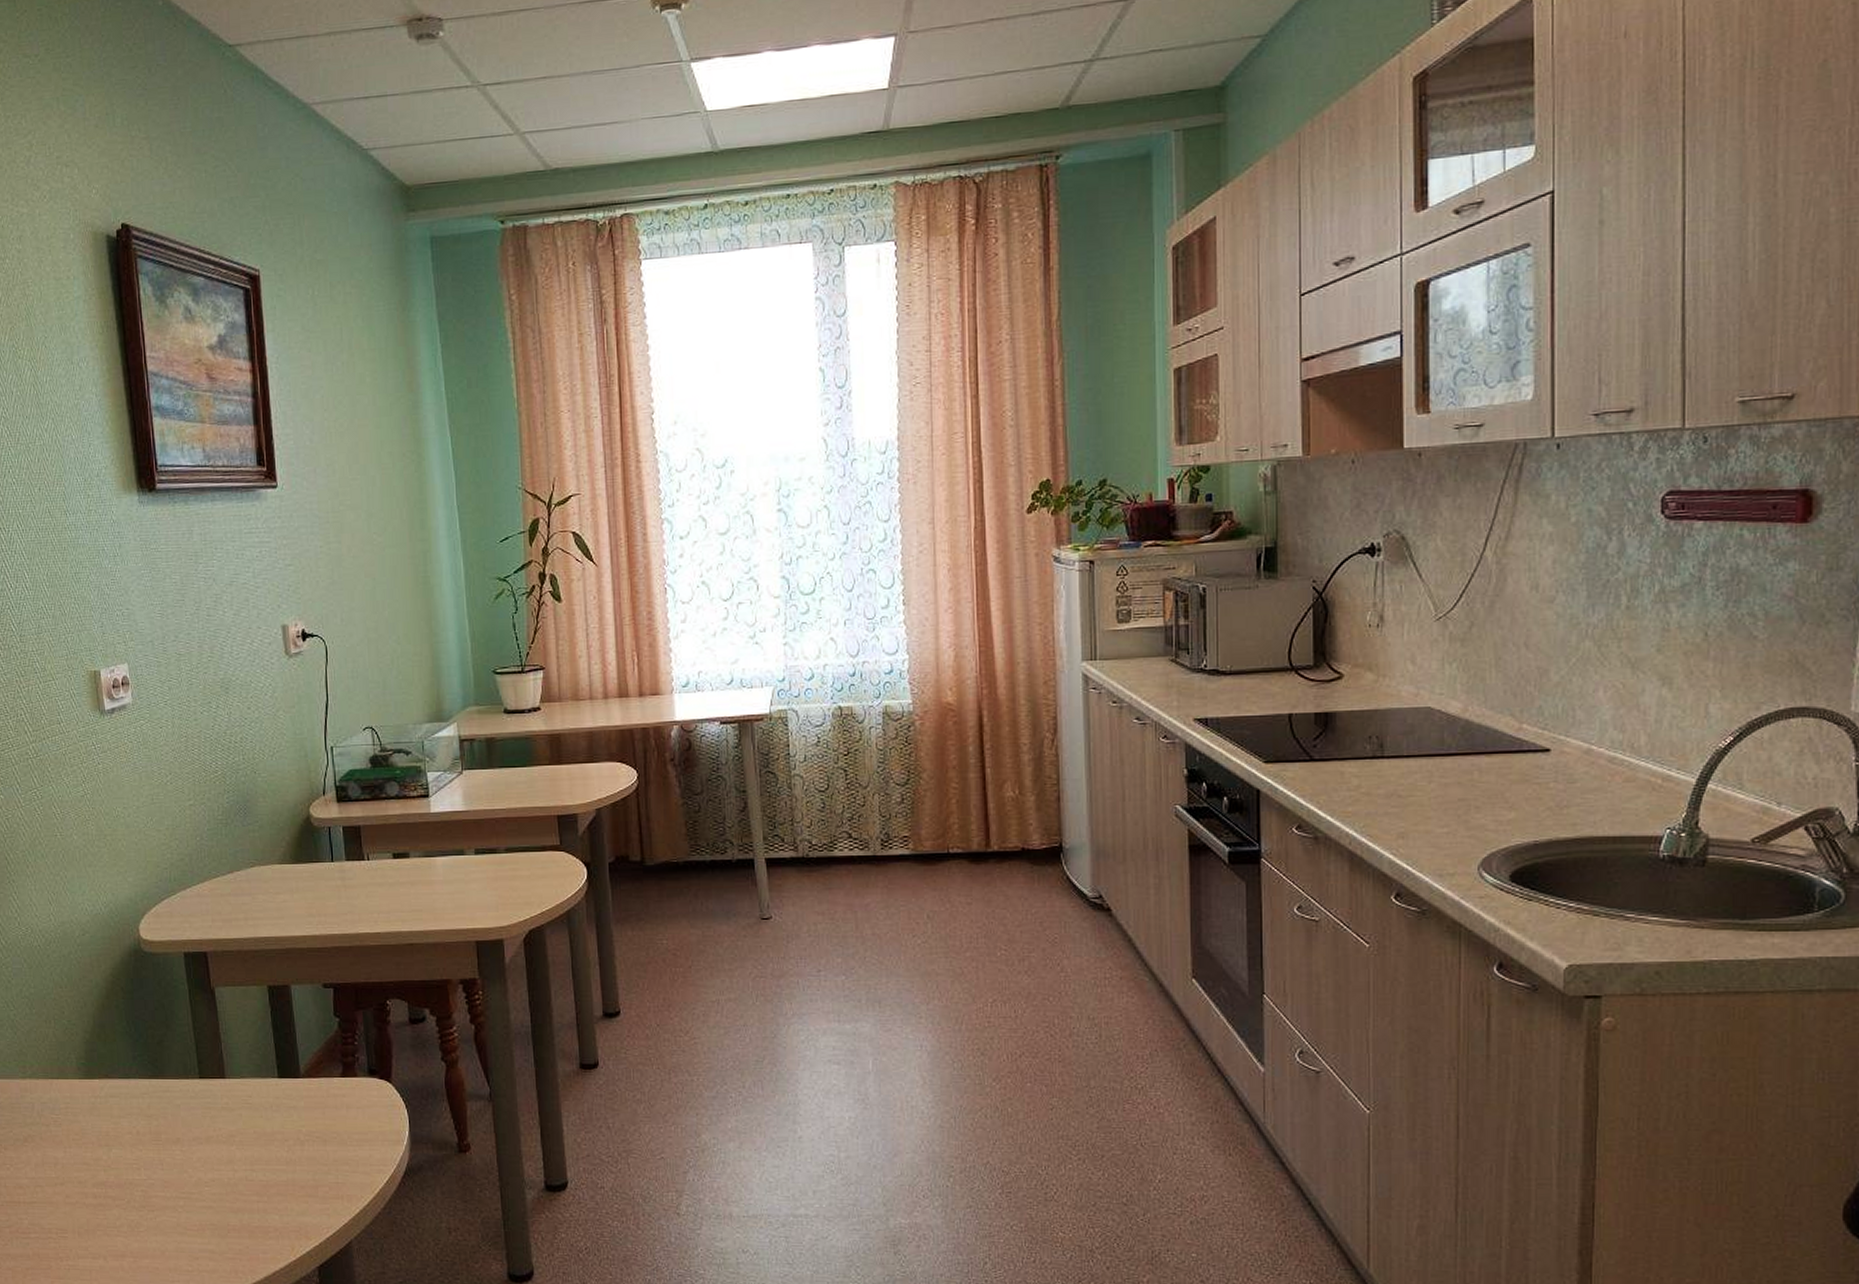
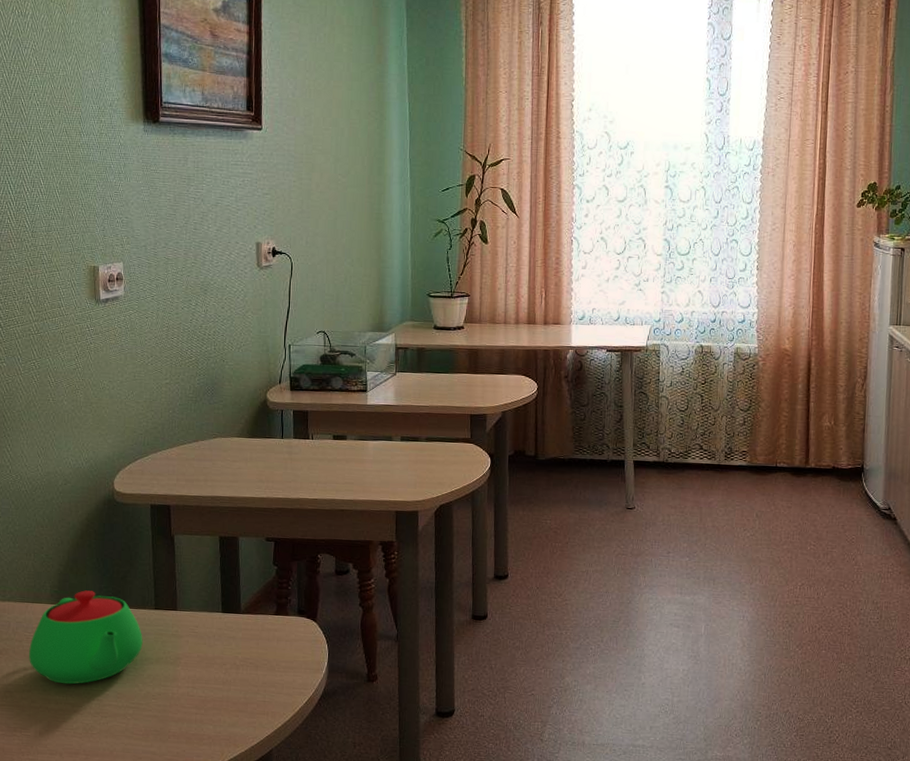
teapot: none [58,1060,189,1174] -> present [29,590,143,685]

